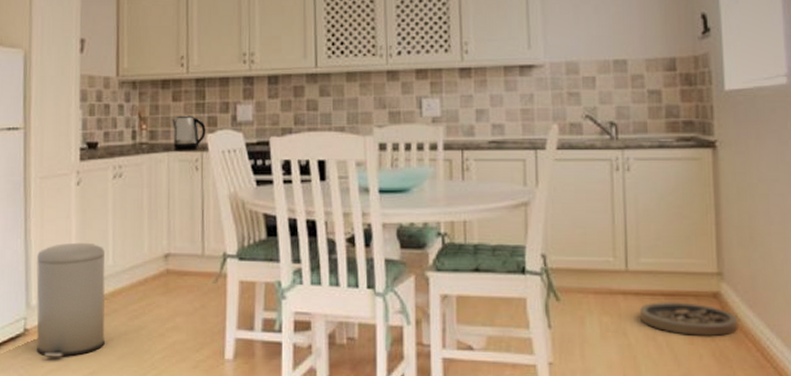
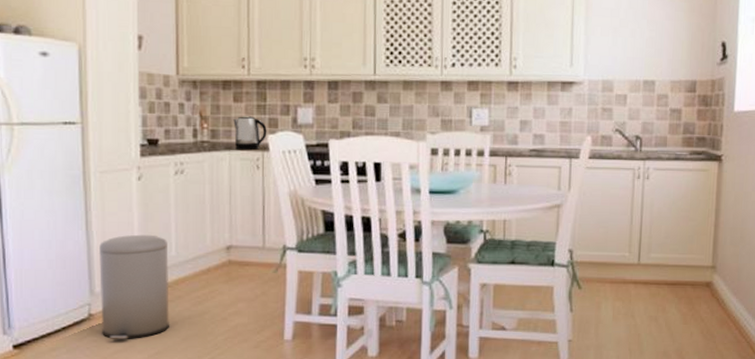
pet bowl: present [640,301,739,337] -> none [646,289,725,318]

